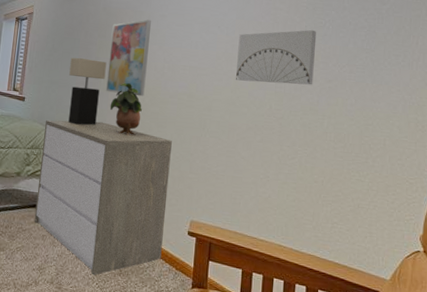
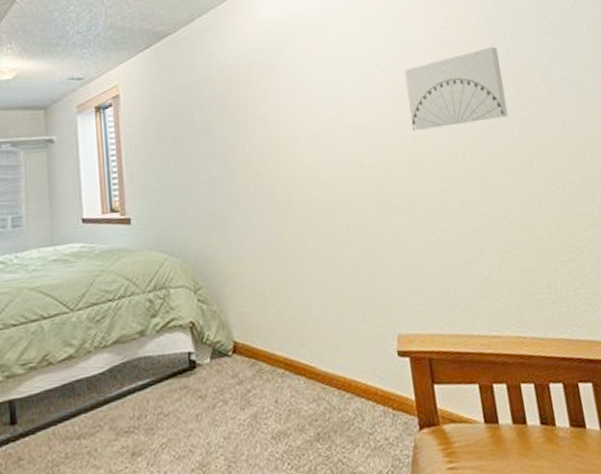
dresser: present [34,119,172,276] -> none [168,227,370,453]
table lamp: present [68,57,107,126] -> none [186,143,241,241]
wall art: present [106,19,151,97] -> none [235,73,299,185]
potted plant: present [109,82,142,136] -> none [254,164,301,239]

